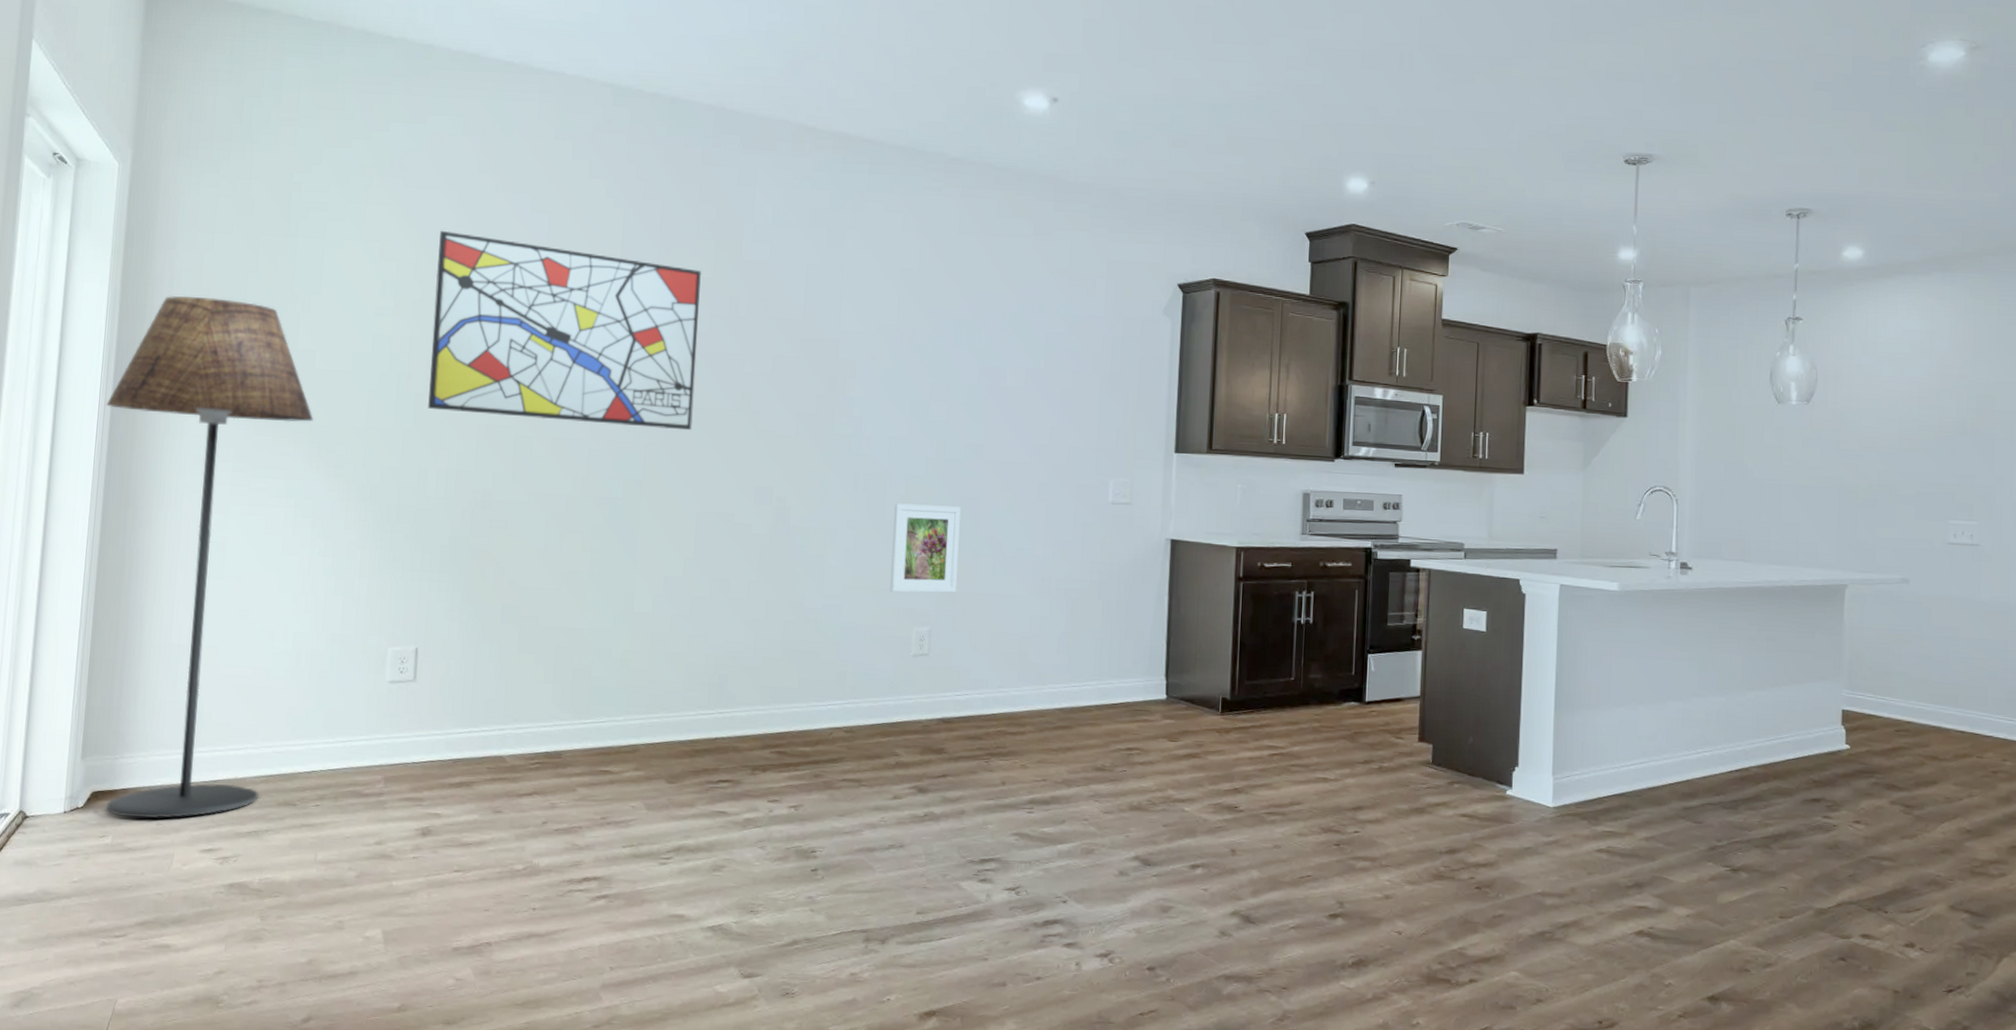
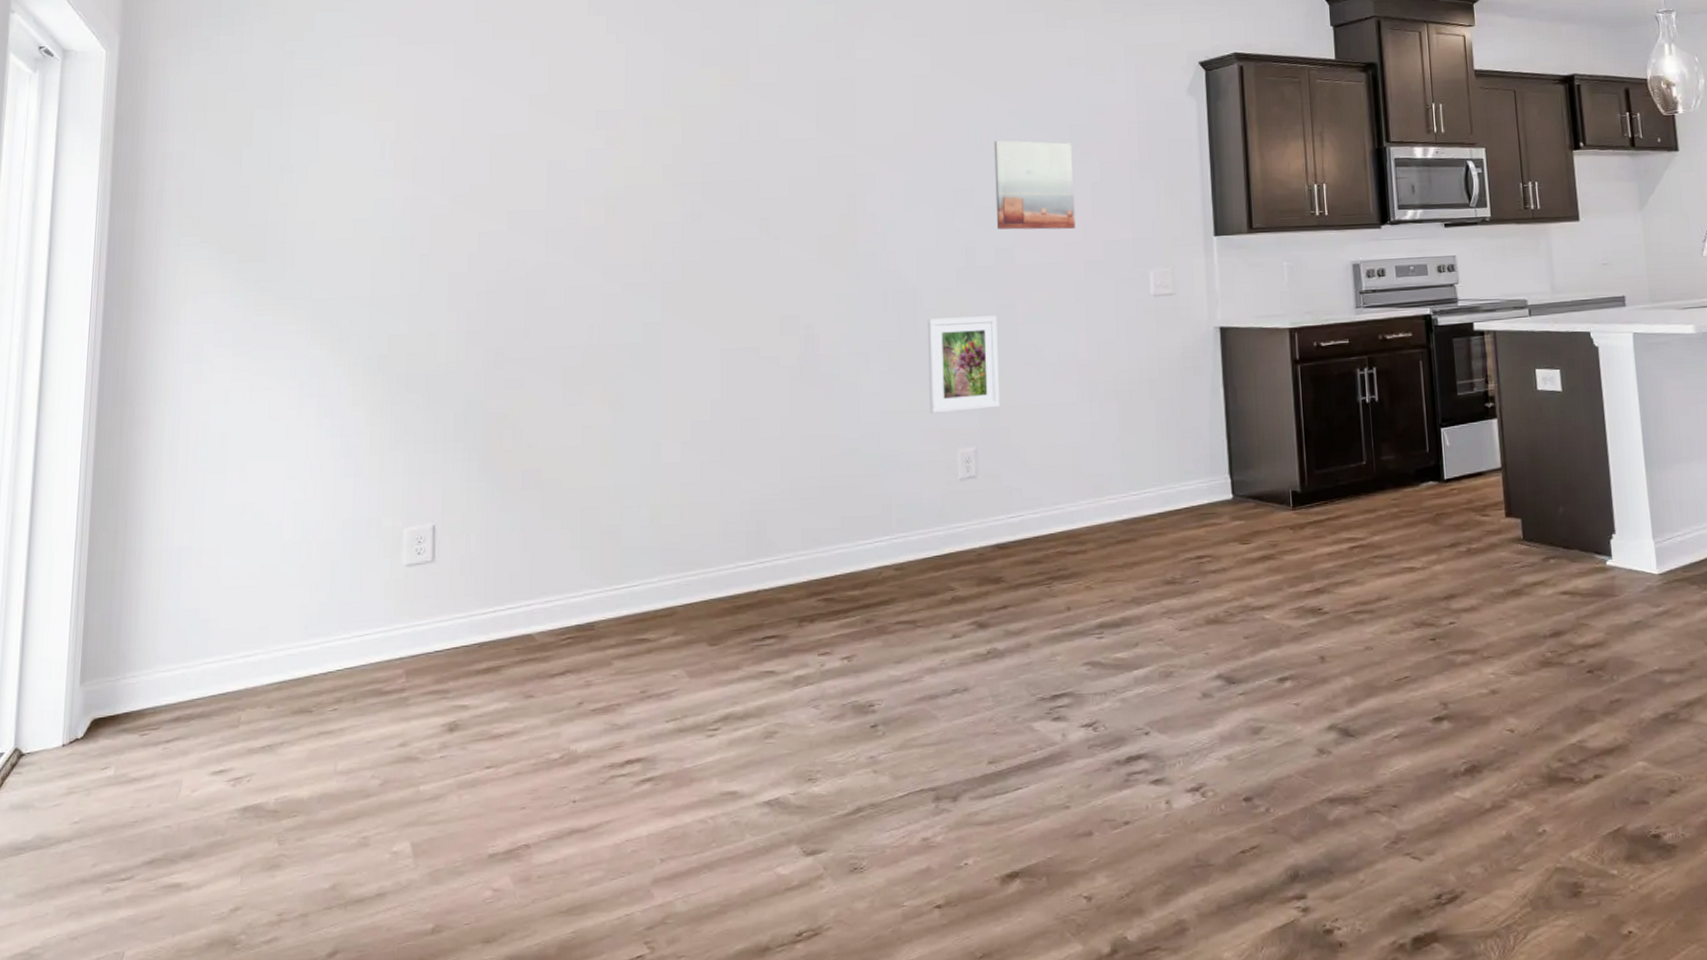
floor lamp: present [107,296,313,819] -> none [99,177,315,744]
wall art: present [427,230,702,431] -> none [433,84,710,270]
wall art: none [968,340,1048,433] -> present [994,140,1075,230]

